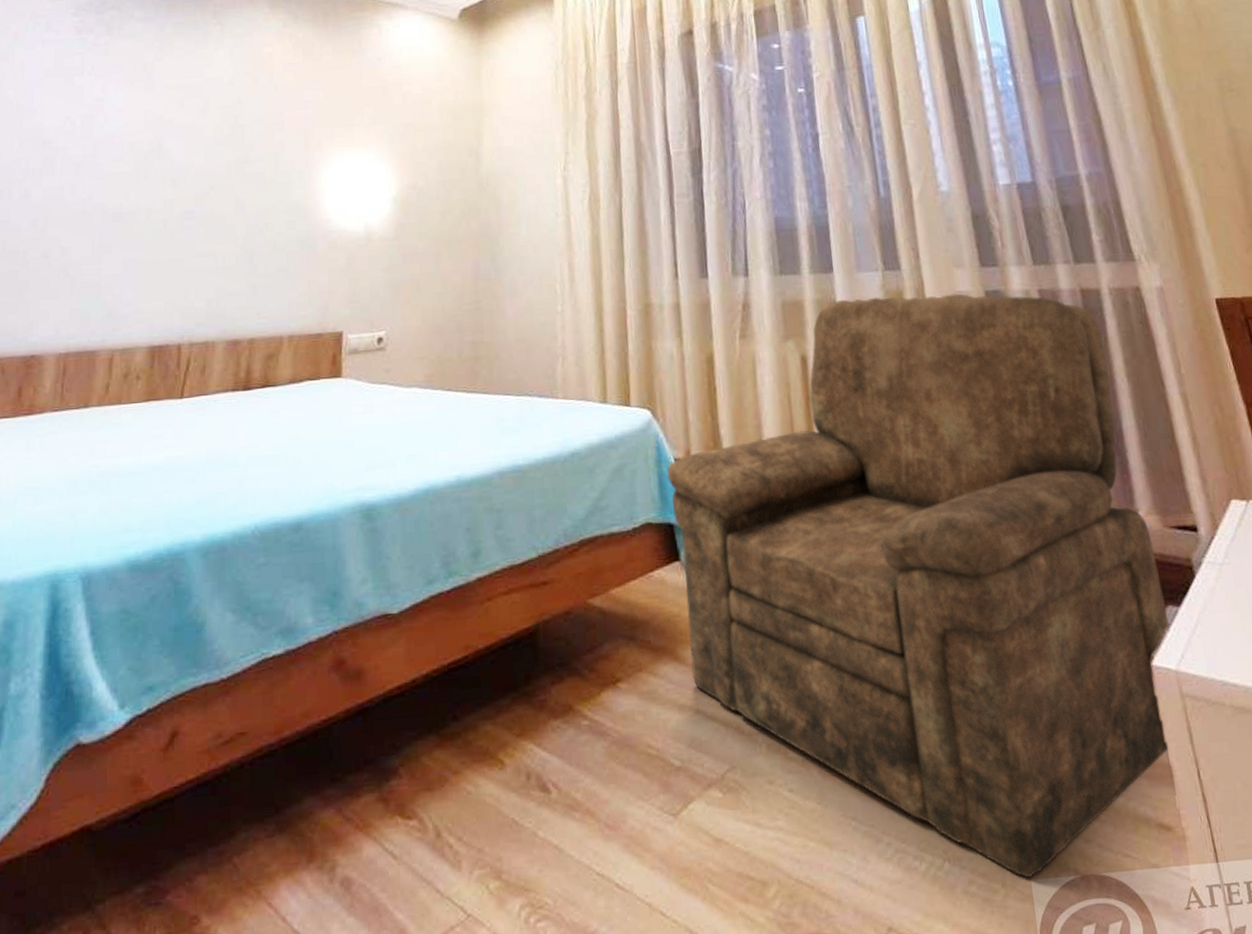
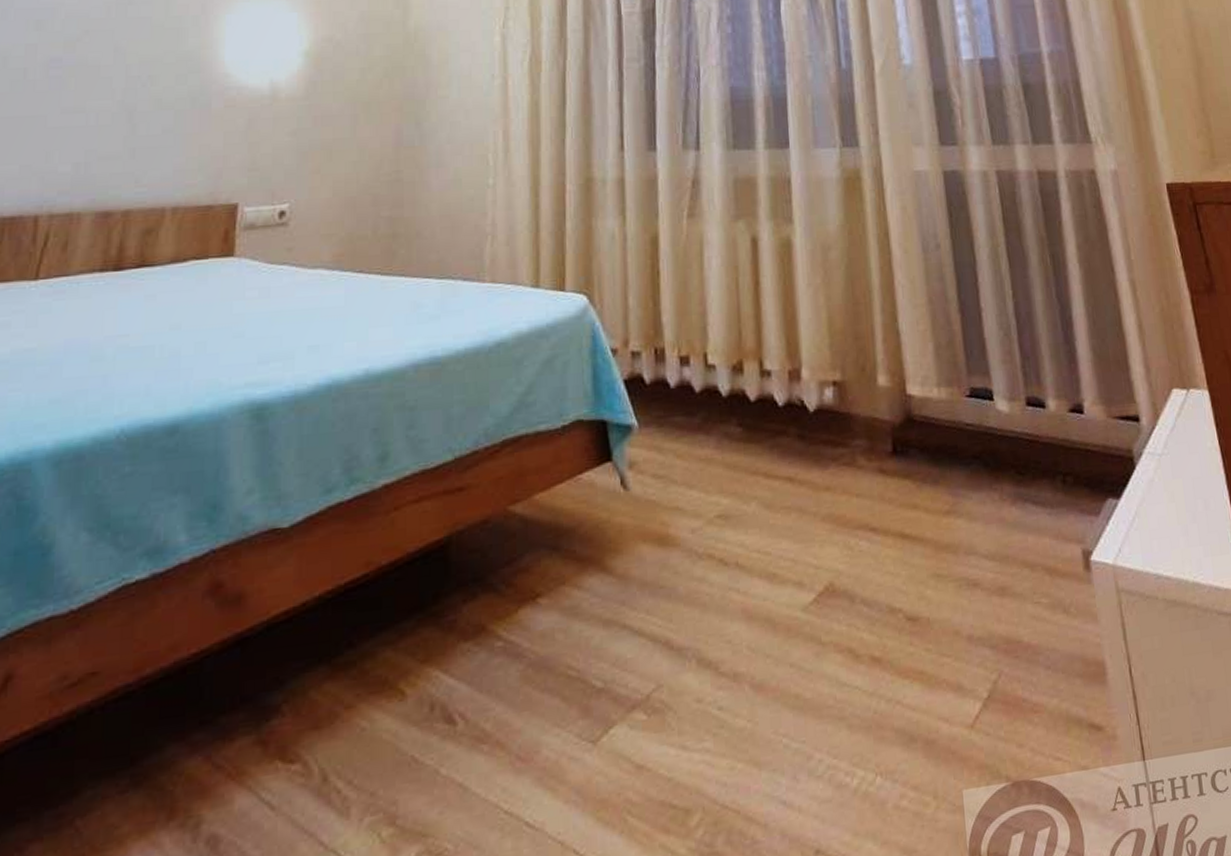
armchair: present [667,293,1171,879] -> none [602,173,1110,789]

